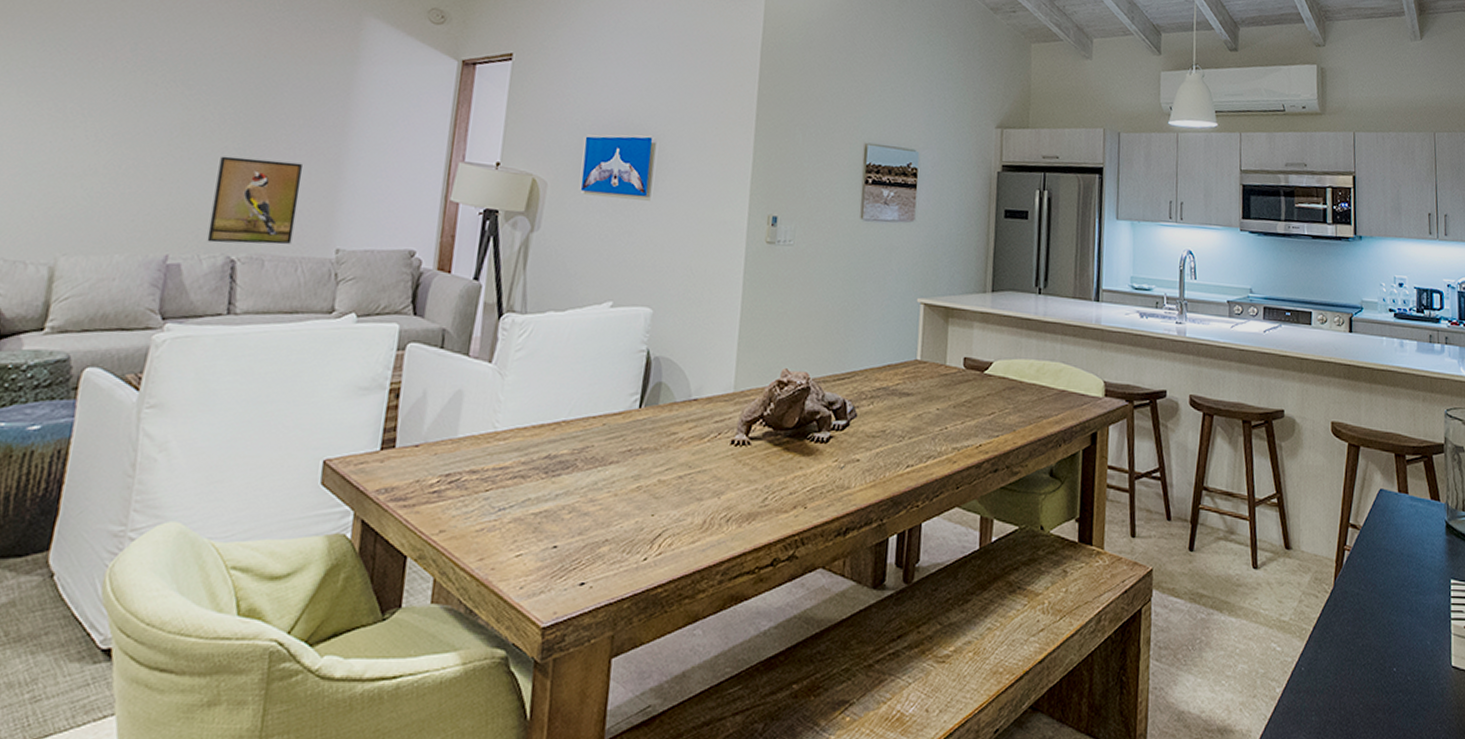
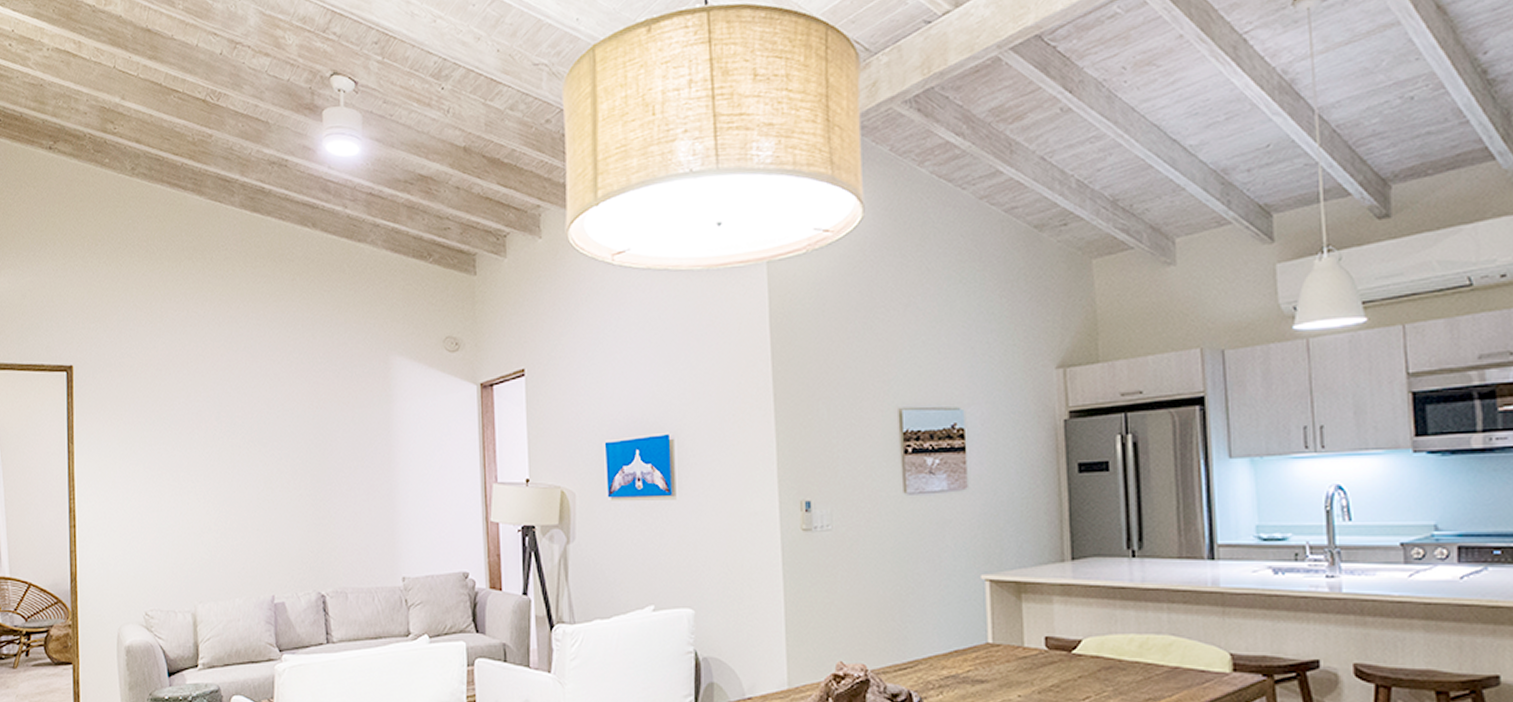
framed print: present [207,156,303,245] -> none [298,502,366,581]

